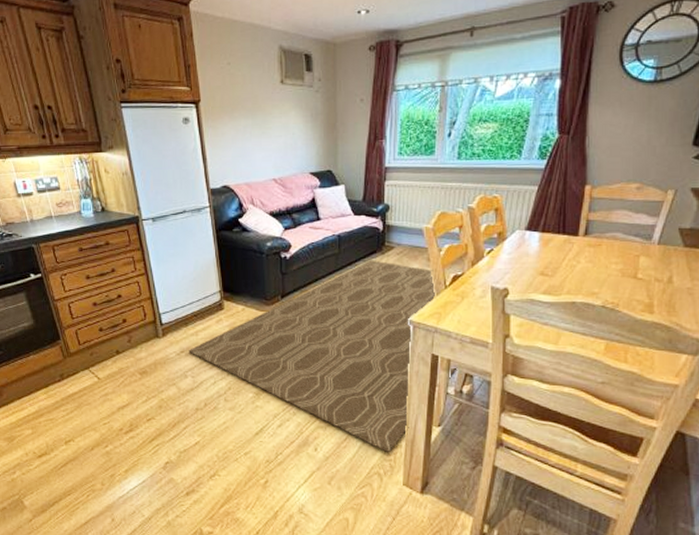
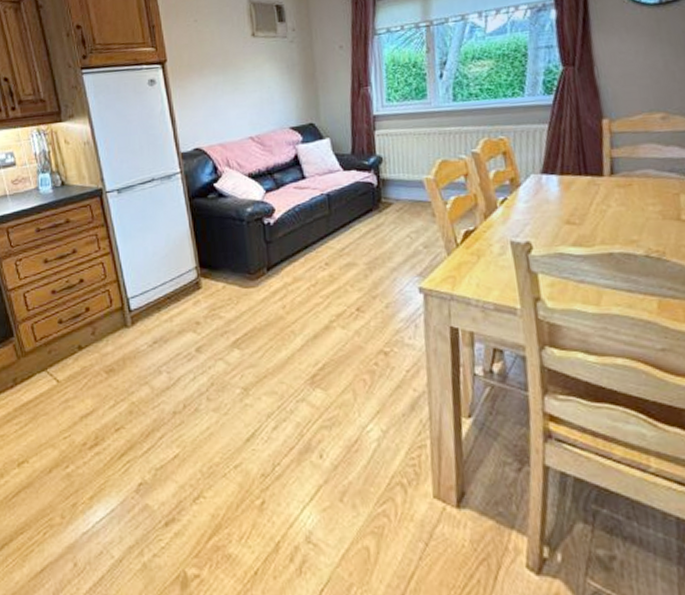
rug: present [188,260,458,452] -> none [162,219,483,455]

